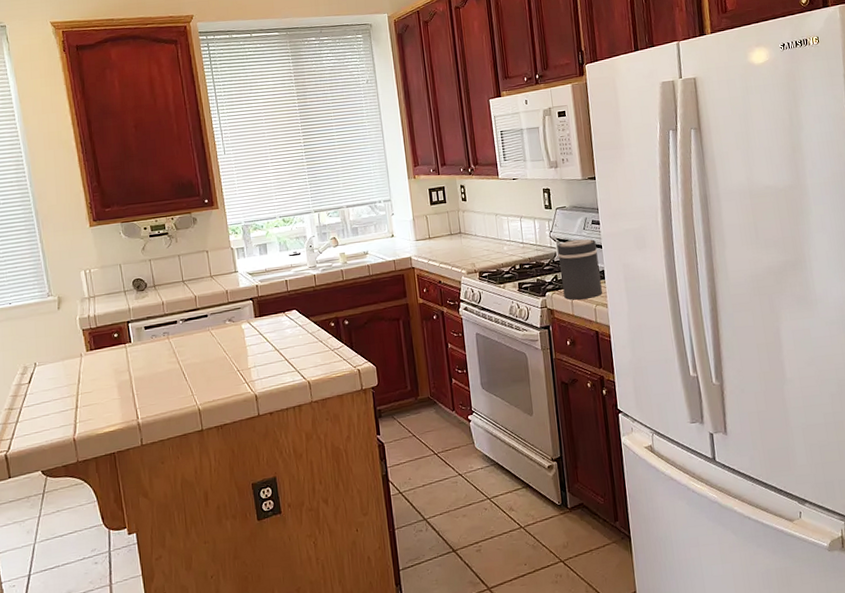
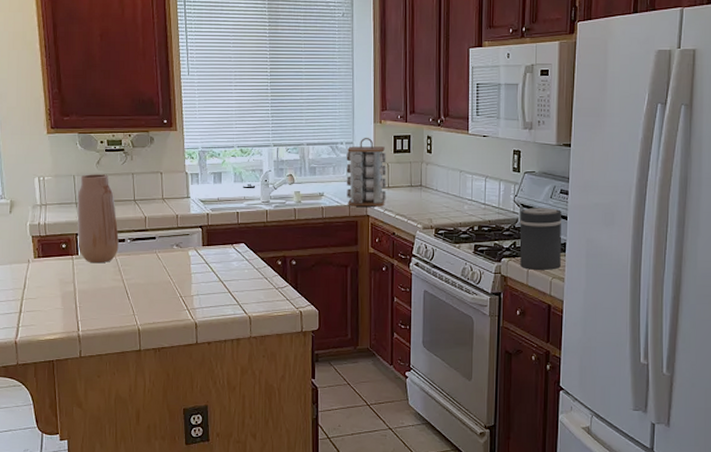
vase: none [125,259,172,349] -> present [77,174,119,263]
spice rack: none [385,193,429,261] -> present [346,137,387,208]

